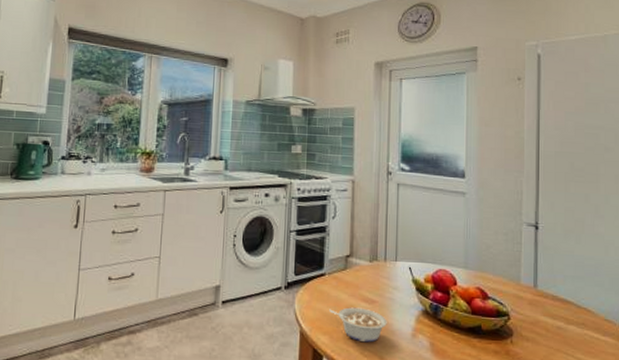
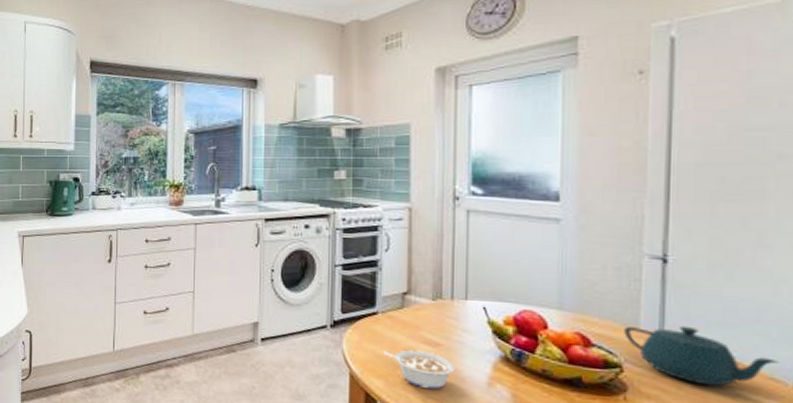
teapot: none [510,279,611,328] -> present [624,325,780,387]

